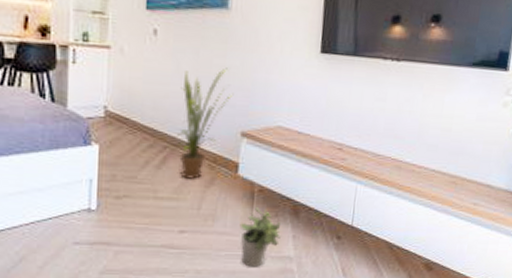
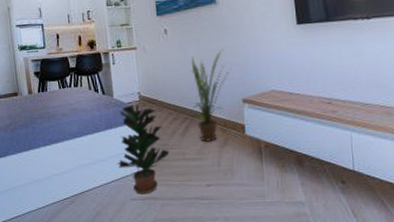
potted plant: none [59,121,137,238] -> present [117,104,170,195]
potted plant: present [239,207,280,267] -> none [254,160,290,212]

